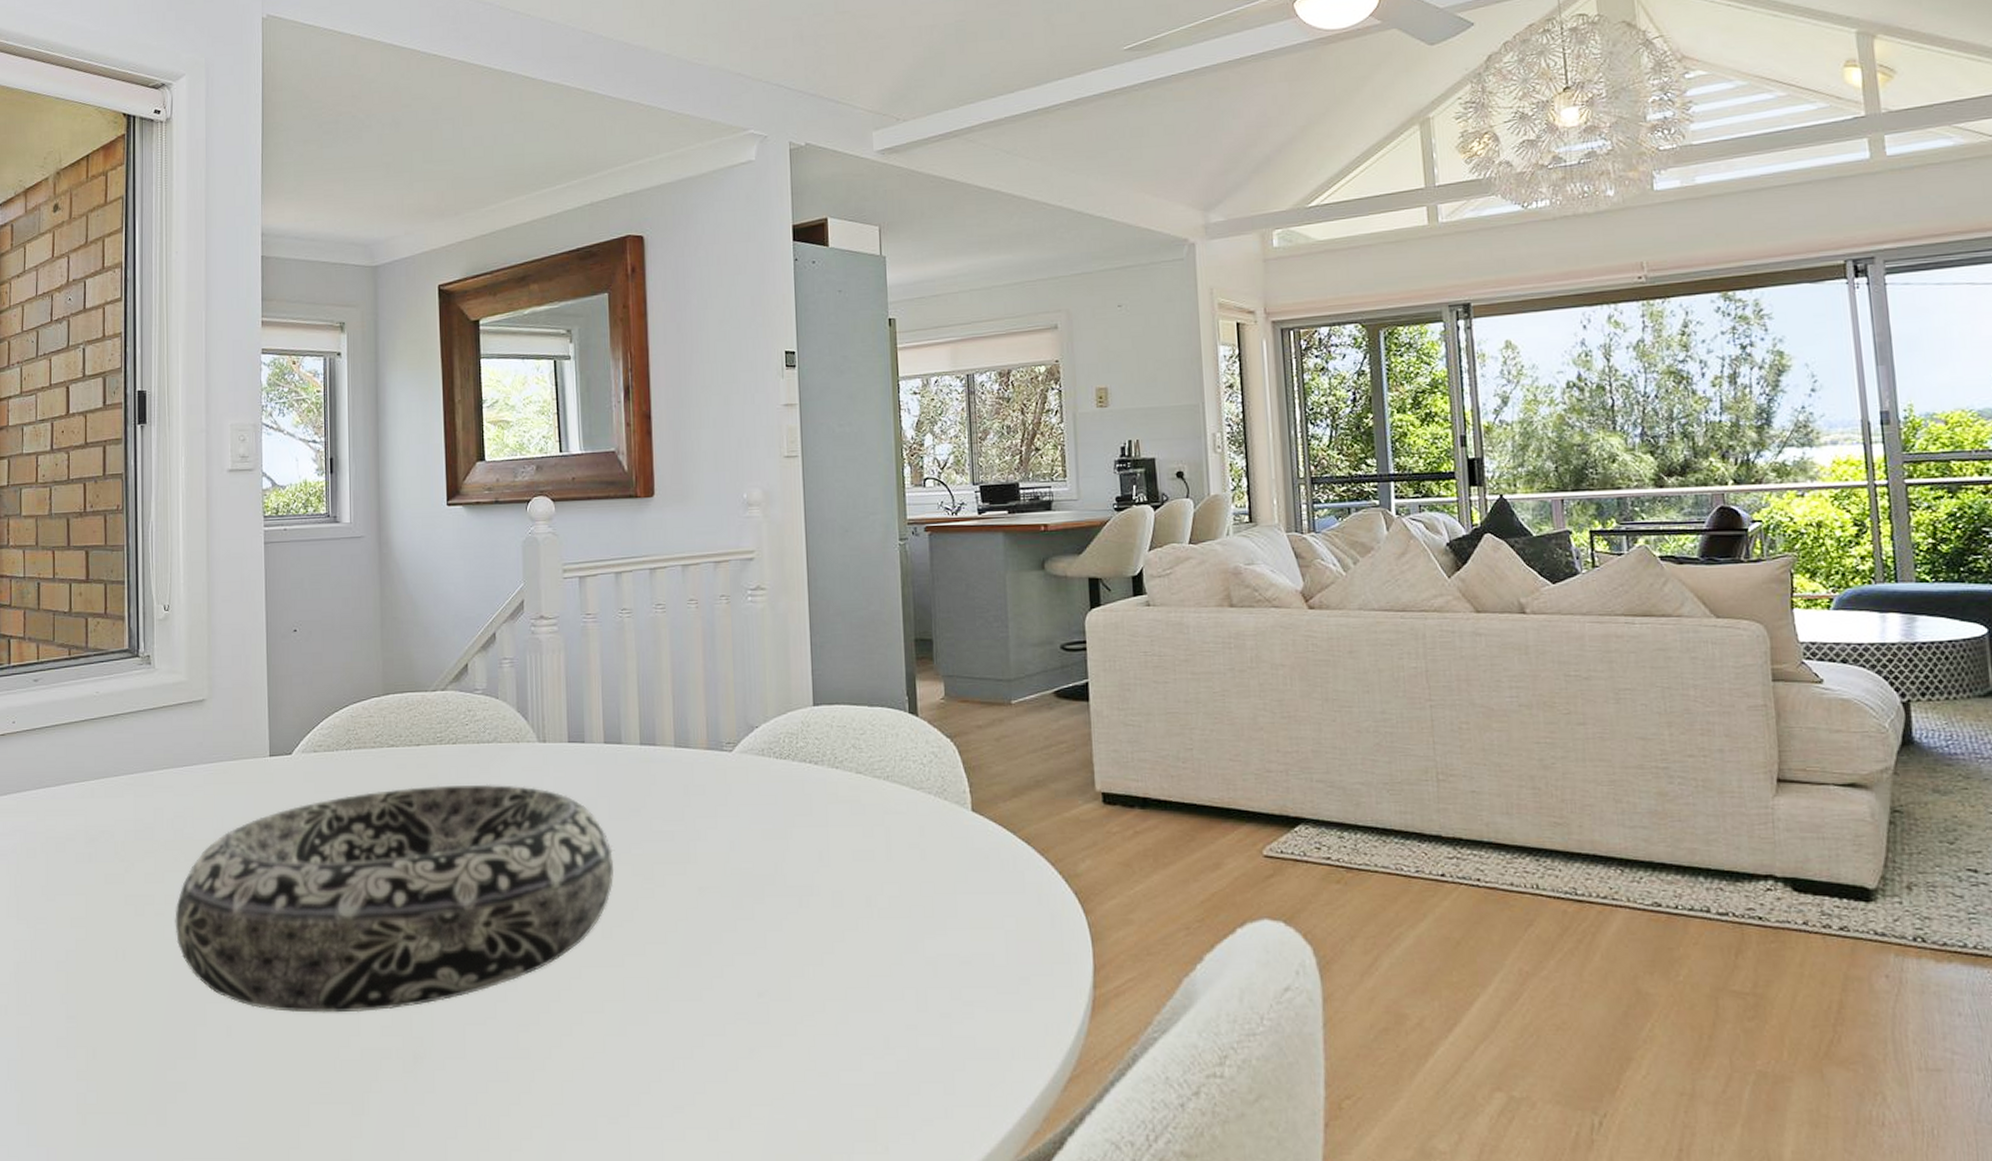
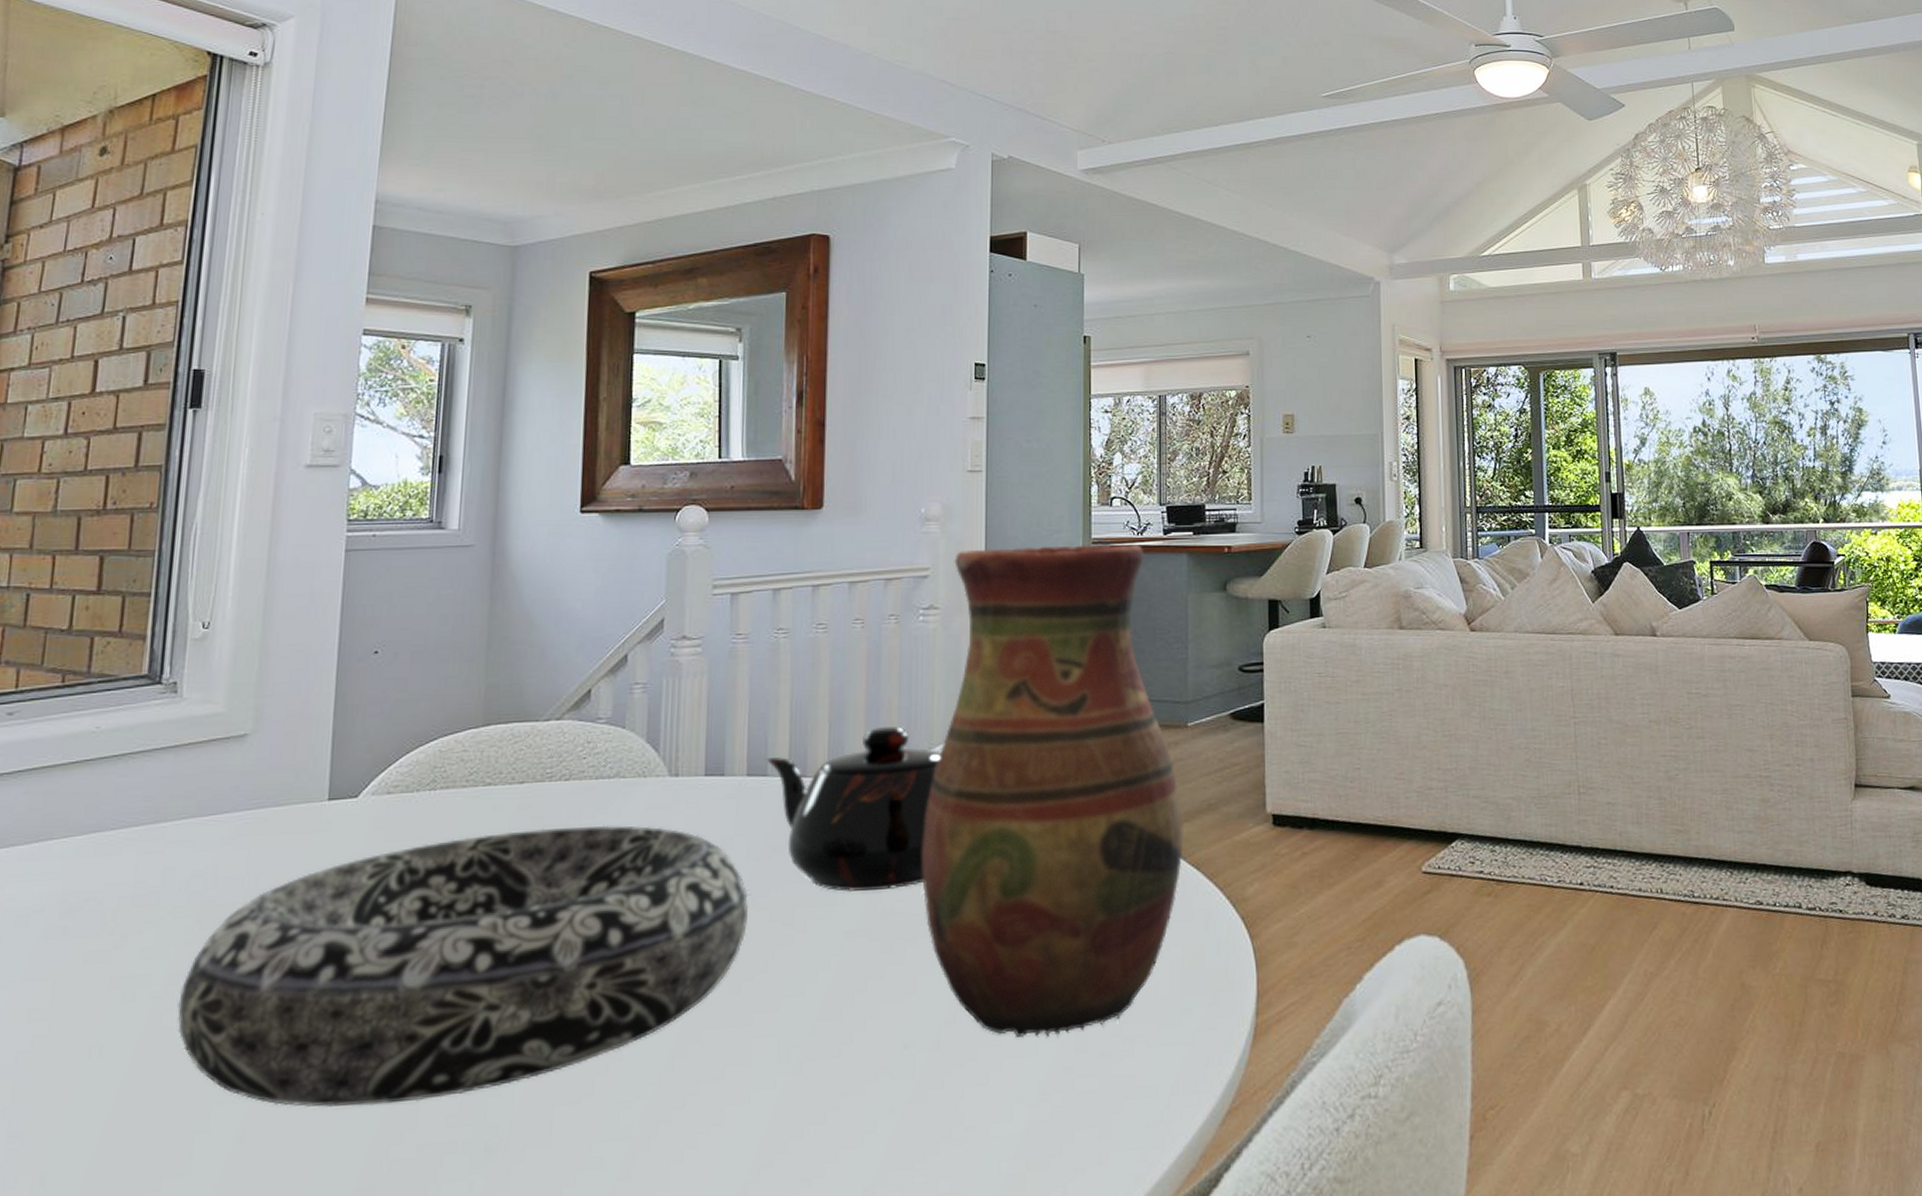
teapot: none [619,699,775,851] -> present [765,725,941,892]
vase: none [763,523,1013,995] -> present [921,543,1184,1037]

